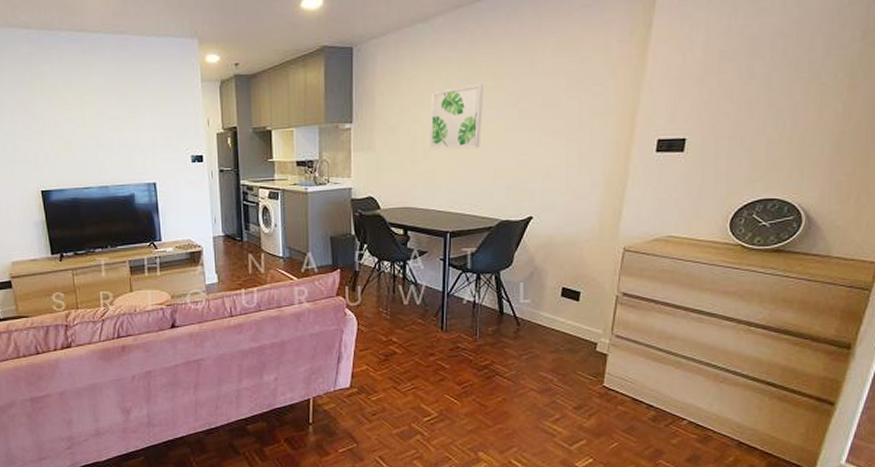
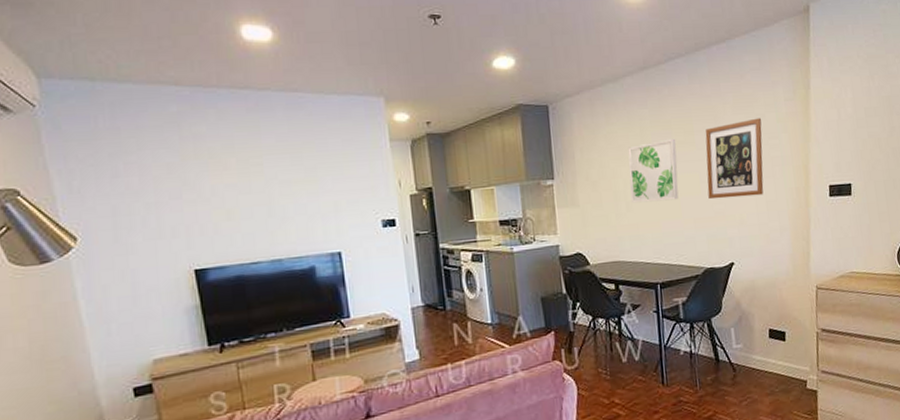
wall art: none [513,61,585,150] -> present [705,118,764,200]

